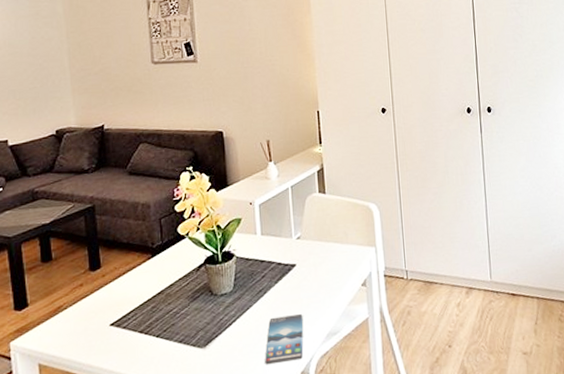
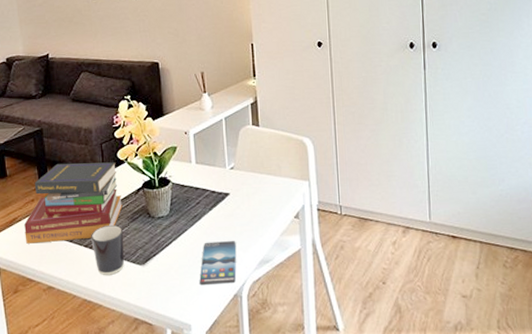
books: none [71,238,183,334] -> present [24,162,123,244]
mug: none [147,306,184,363] -> present [91,224,125,275]

